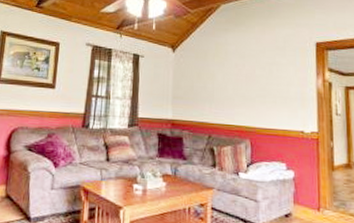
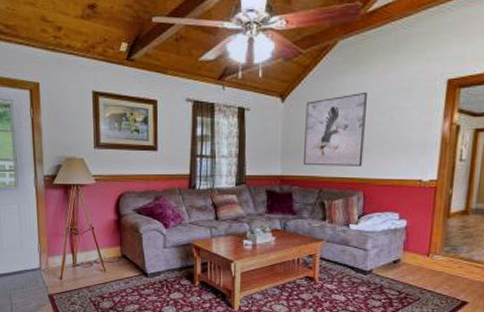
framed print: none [193,48,248,115] -> present [304,91,367,166]

